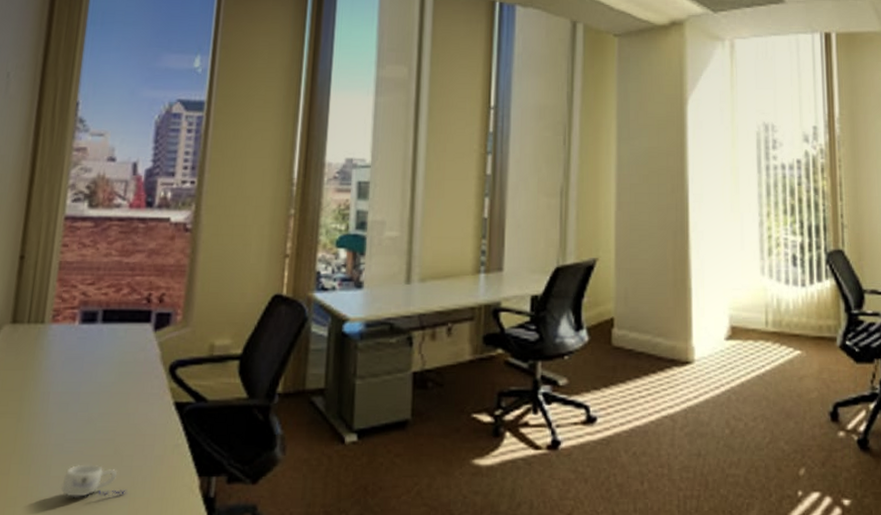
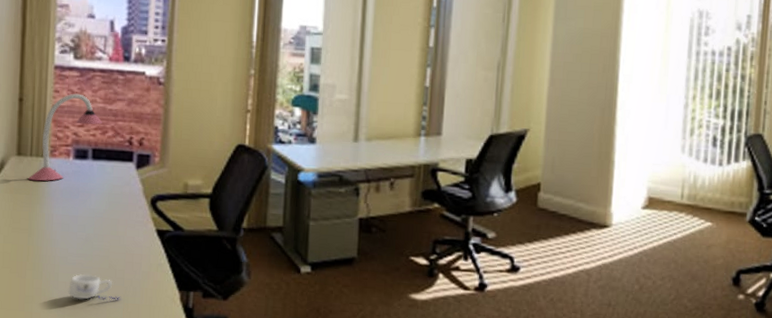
desk lamp: none [23,247,117,353] -> present [28,93,102,181]

